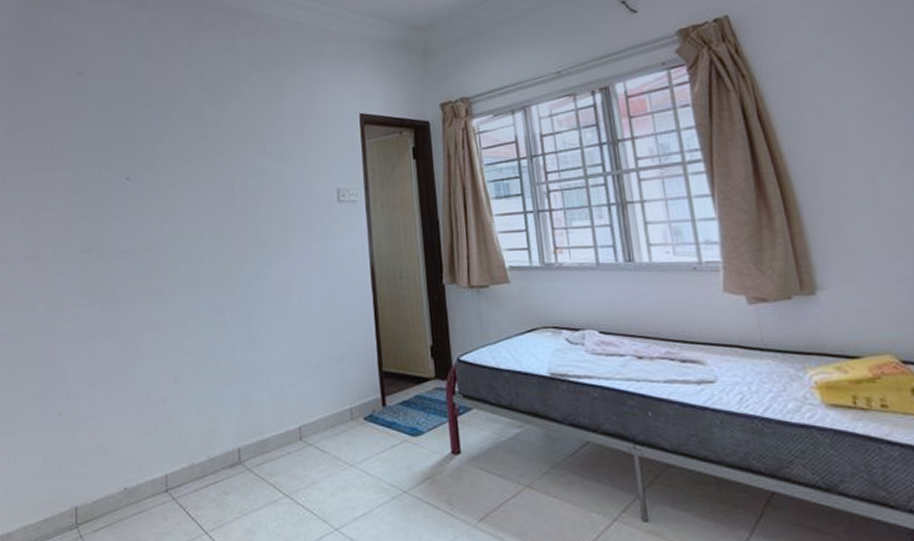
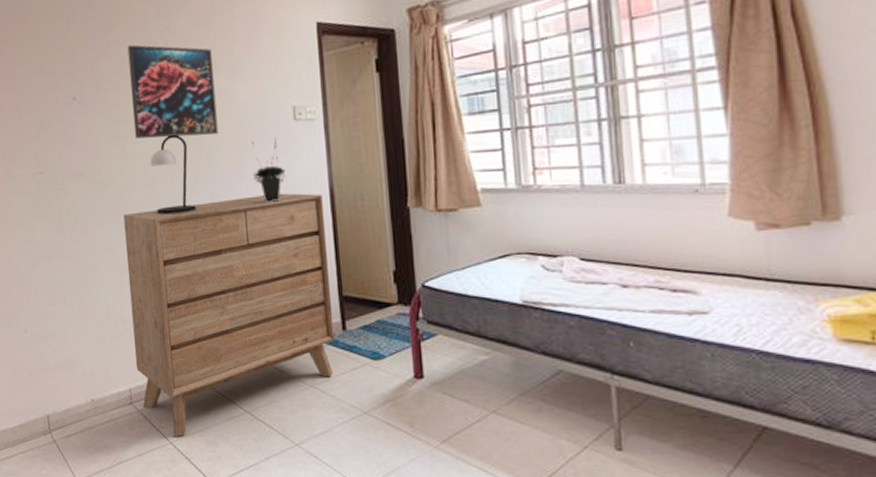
dresser: none [170,270,375,526] -> present [123,193,335,437]
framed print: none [183,129,267,218] -> present [127,45,219,139]
table lamp: none [199,214,243,292] -> present [150,134,197,215]
potted plant: none [298,218,330,280] -> present [252,137,286,202]

